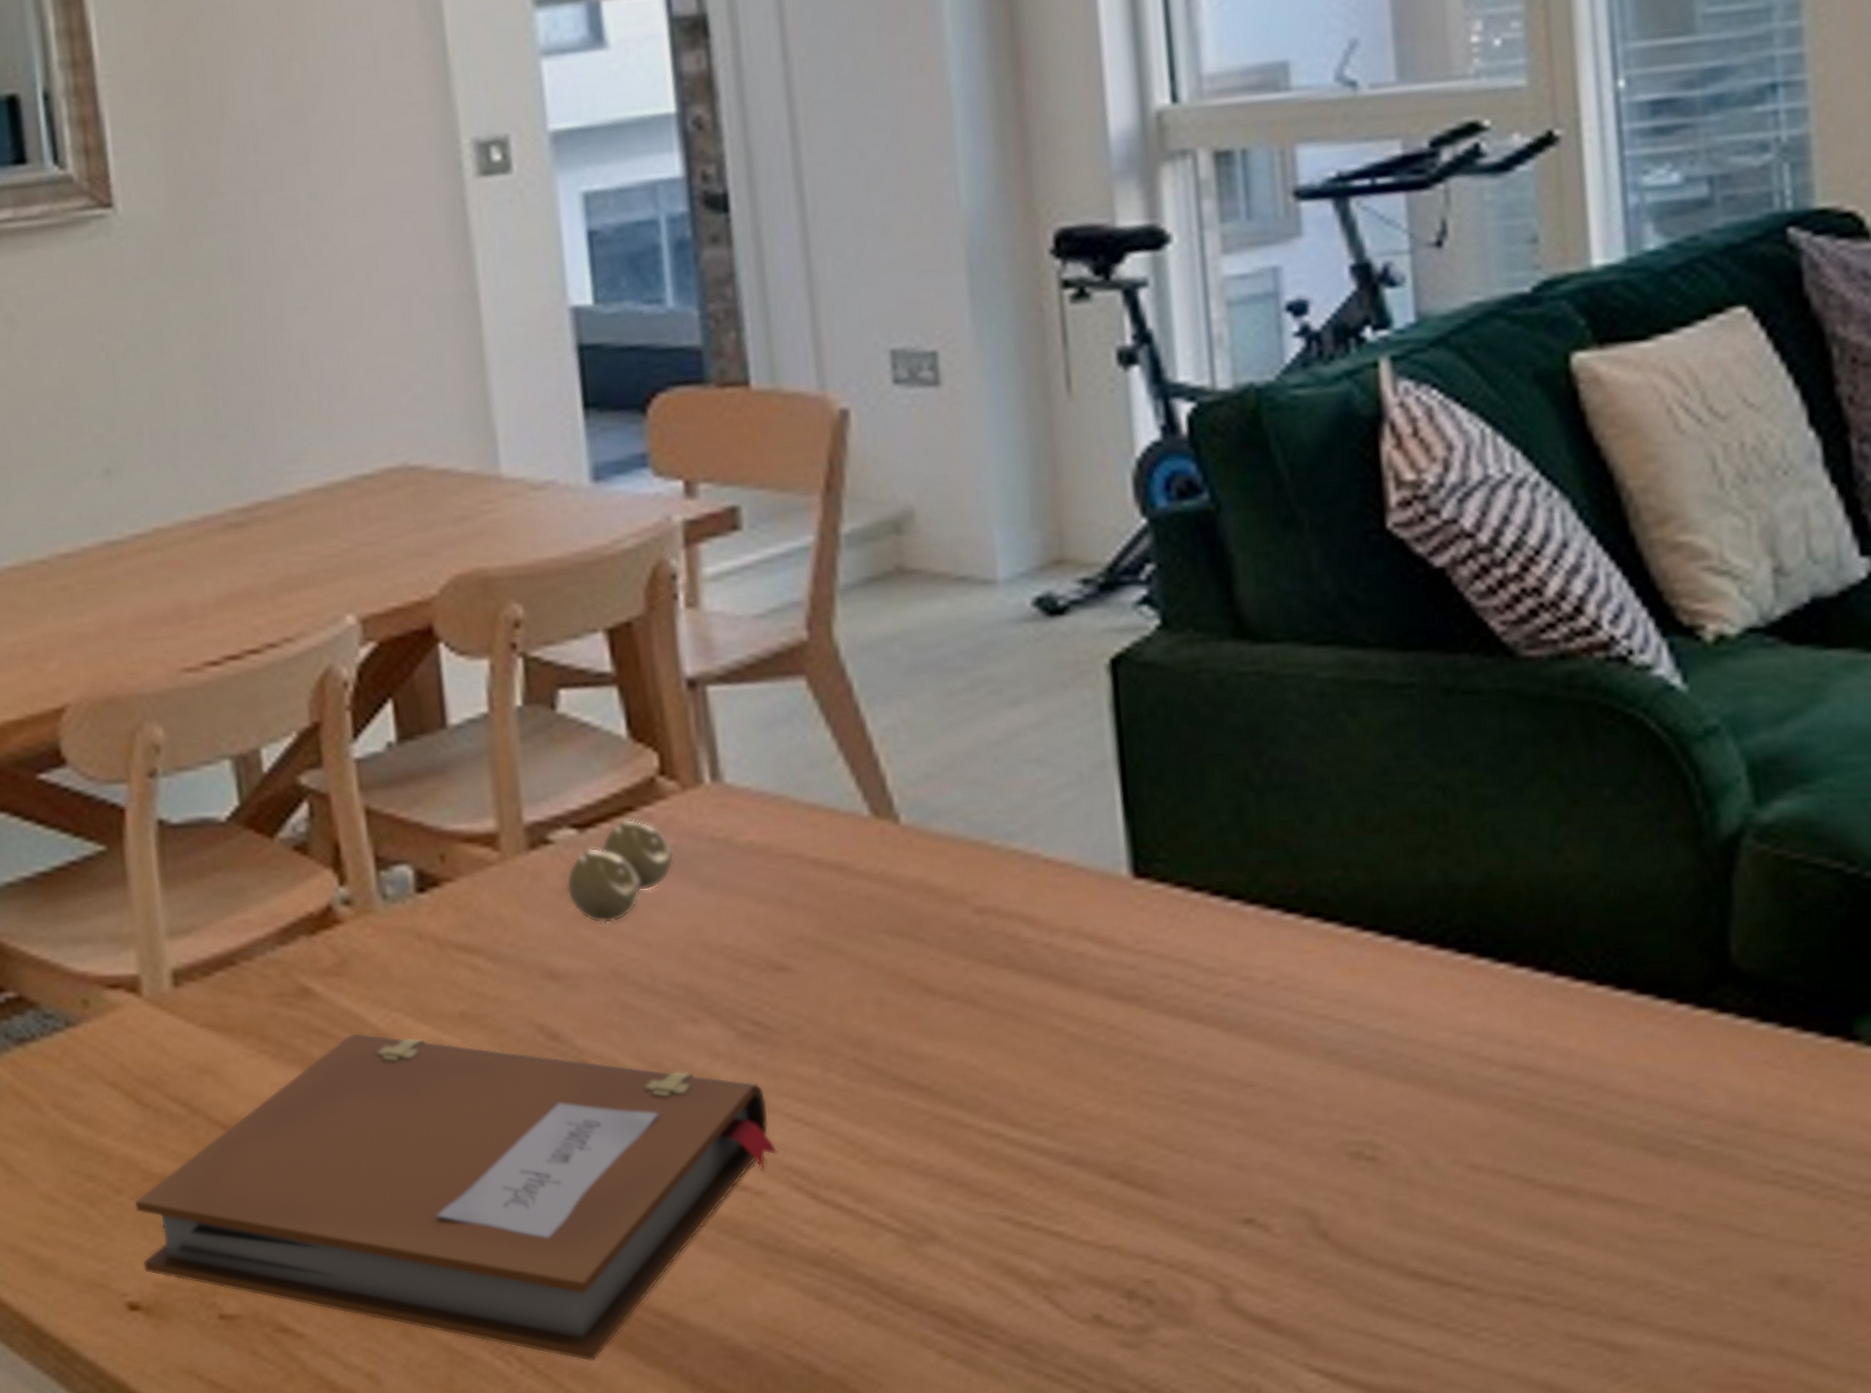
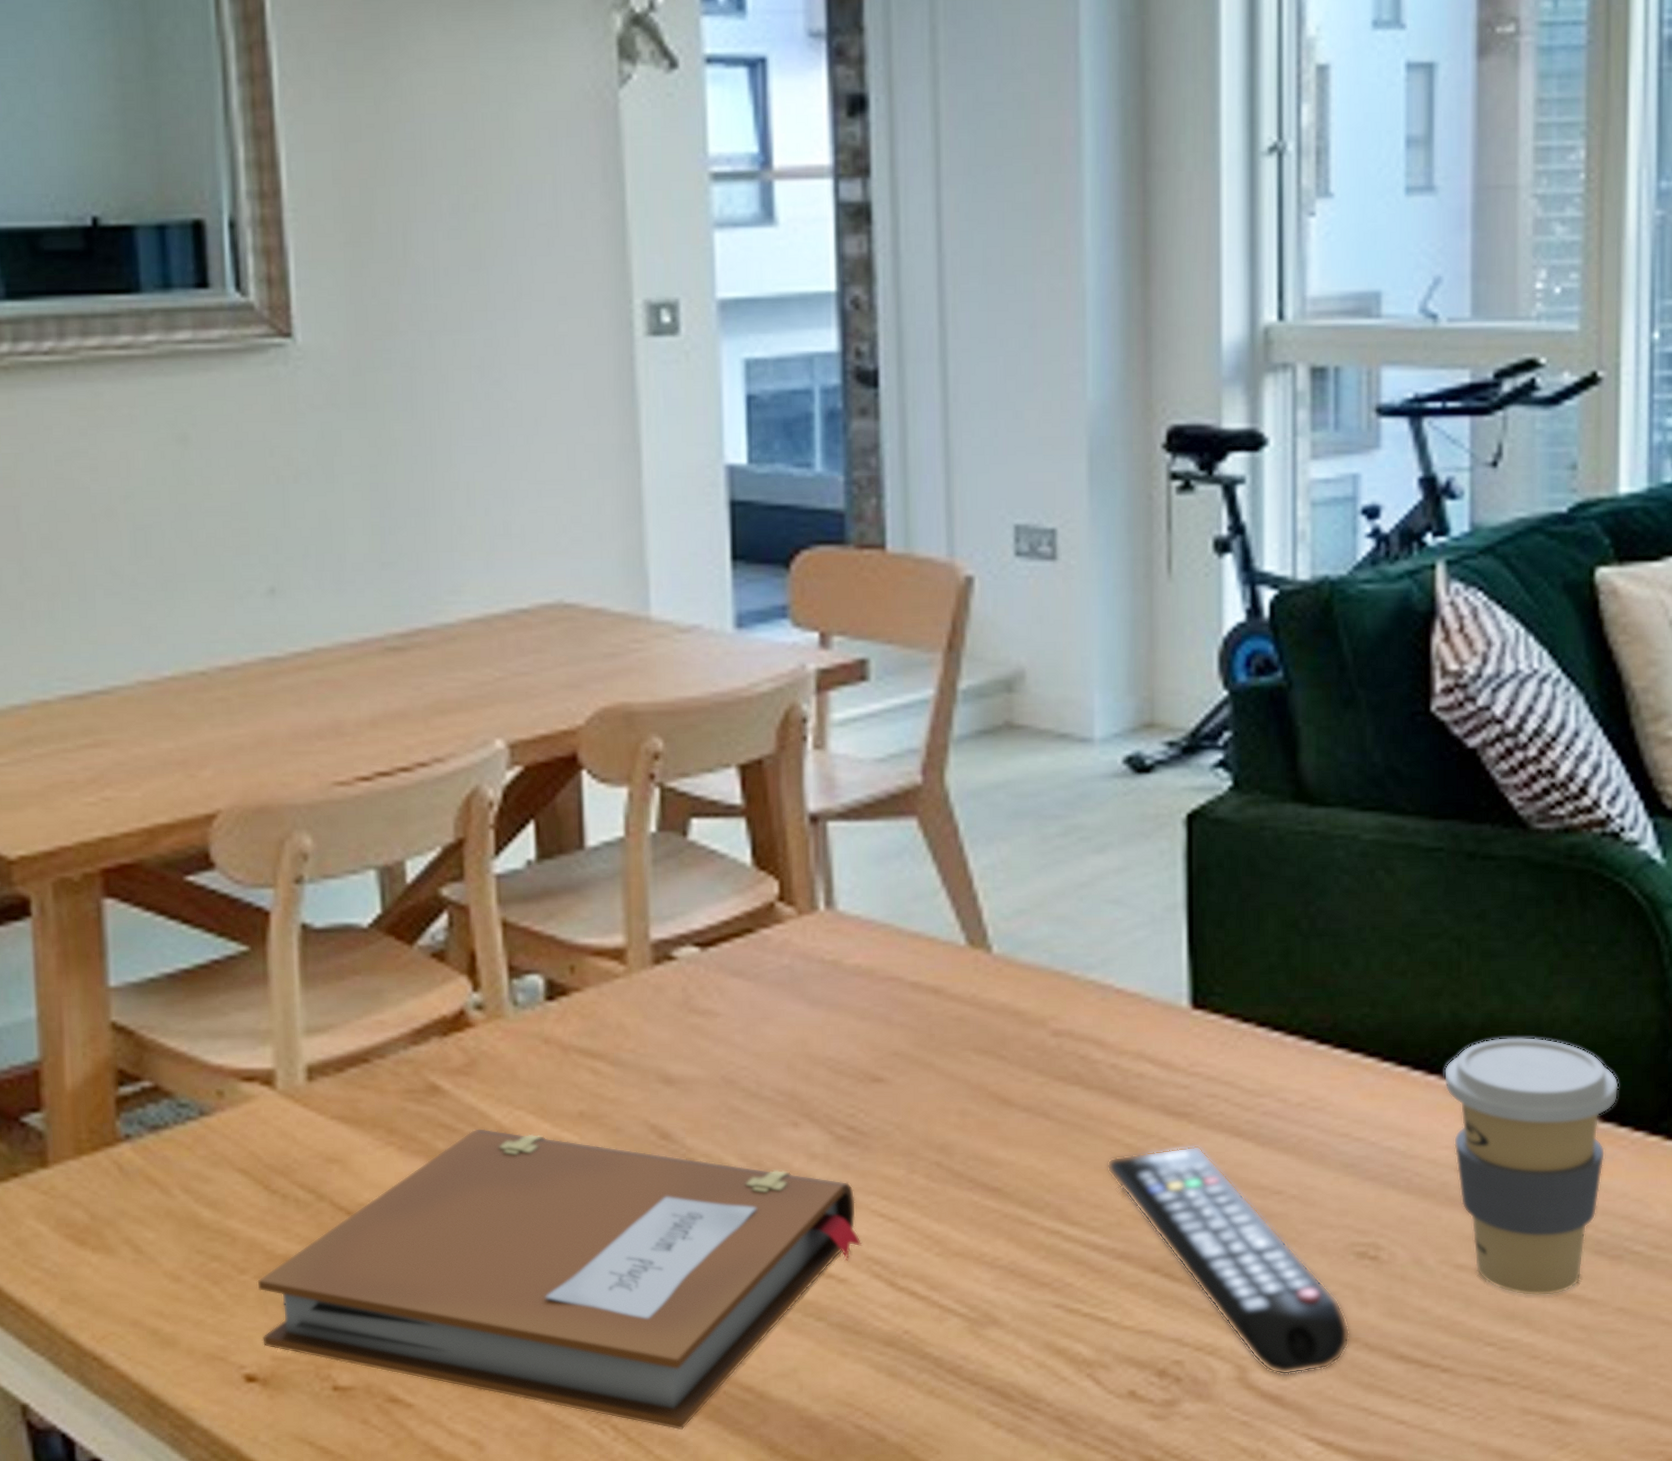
decorative ball: present [566,819,674,924] -> none [686,940,787,1035]
remote control: none [1047,1033,1351,1297] -> present [1106,1145,1350,1376]
coffee cup: none [1437,897,1654,1201] -> present [1443,1037,1619,1296]

